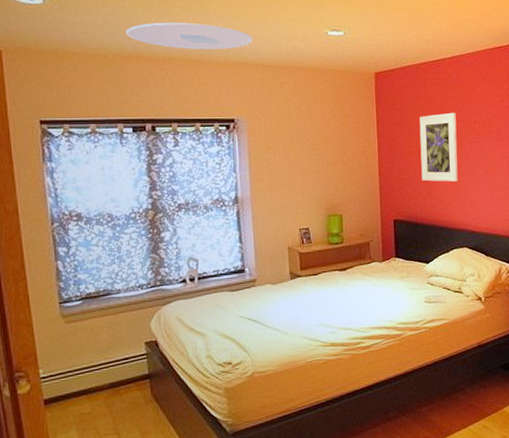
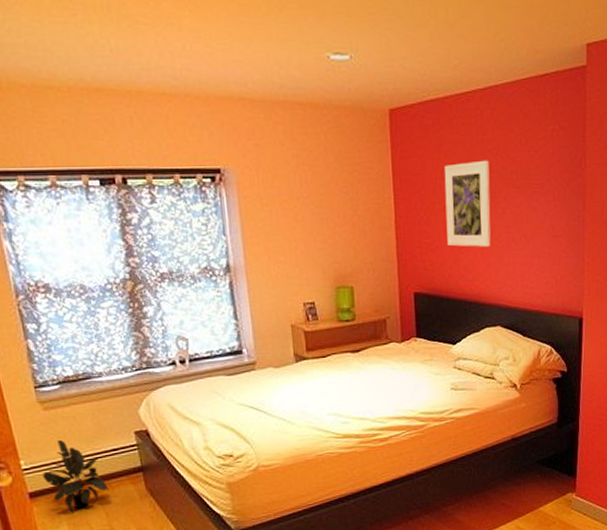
potted plant: none [58,350,117,419] -> present [42,440,109,514]
ceiling light: present [125,23,253,50] -> none [80,45,237,80]

